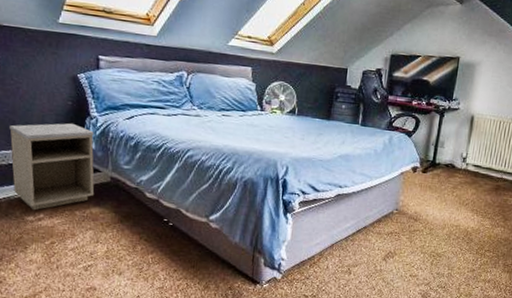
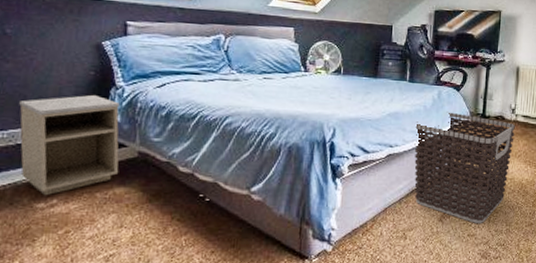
clothes hamper: none [361,157,465,266] -> present [414,112,515,223]

